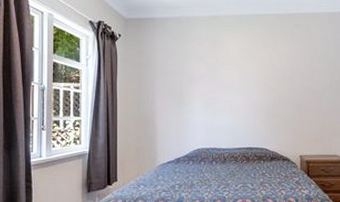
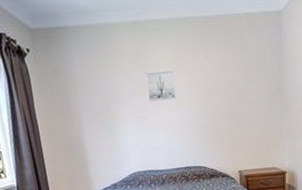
wall art: none [218,58,244,84] -> present [146,70,176,102]

